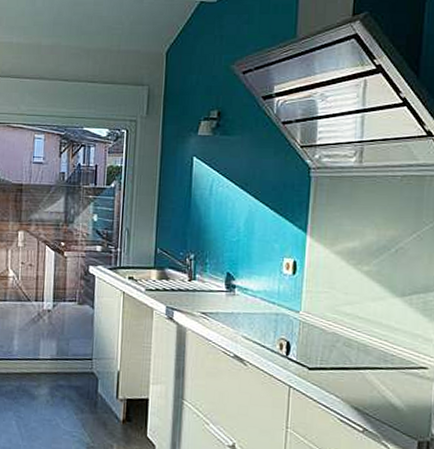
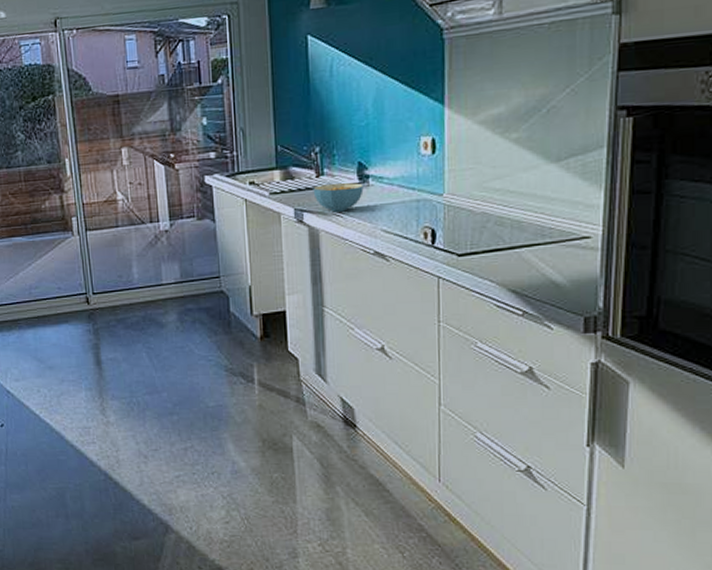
cereal bowl: none [184,288,230,315] -> present [313,183,364,212]

